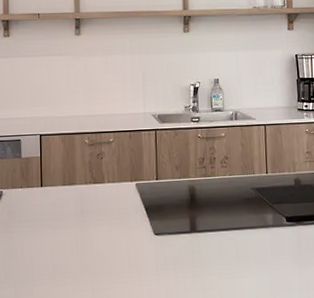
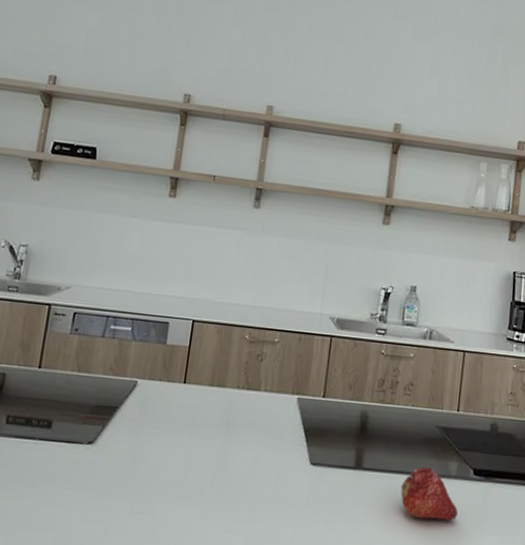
fruit: none [230,221,278,263] -> present [400,466,458,521]

